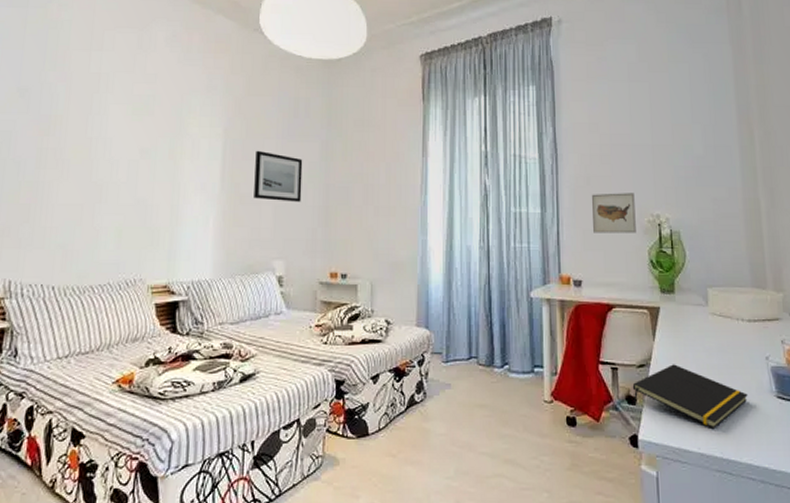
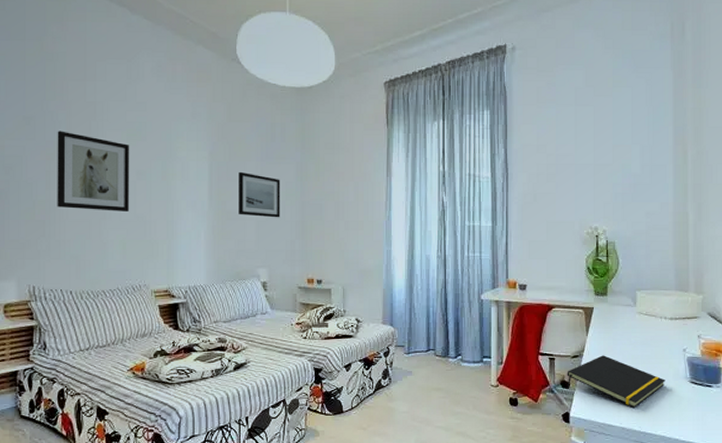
wall art: none [46,104,134,194] -> present [57,131,129,211]
wall art: present [591,193,636,233] -> none [537,208,576,244]

